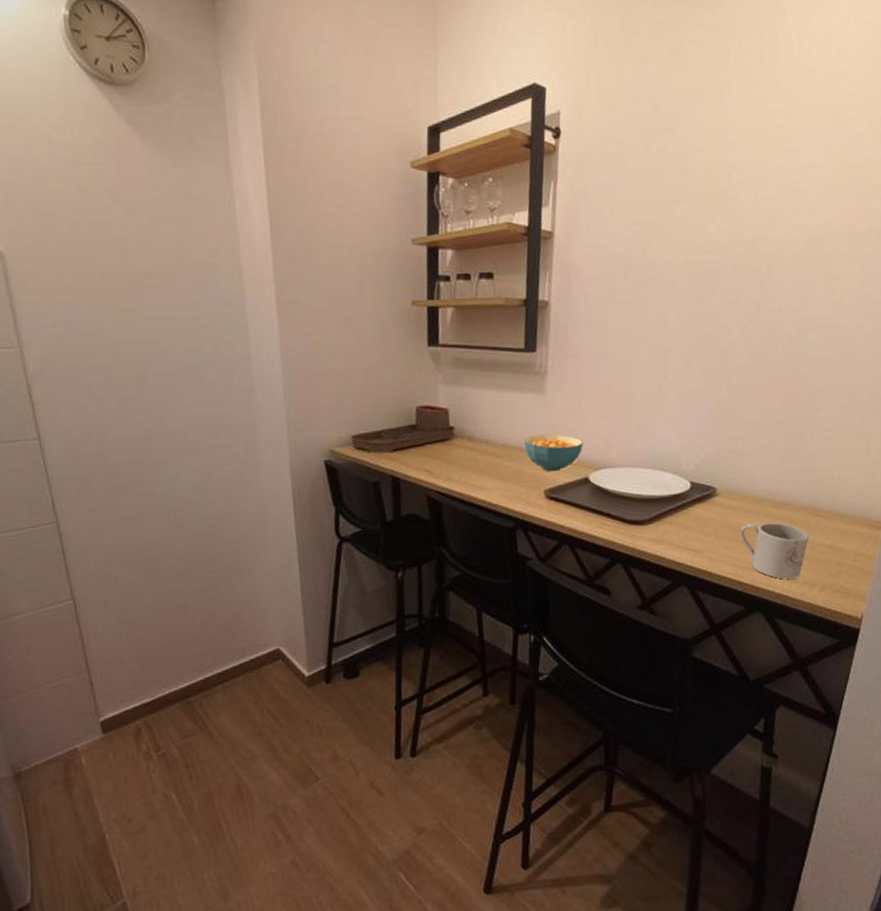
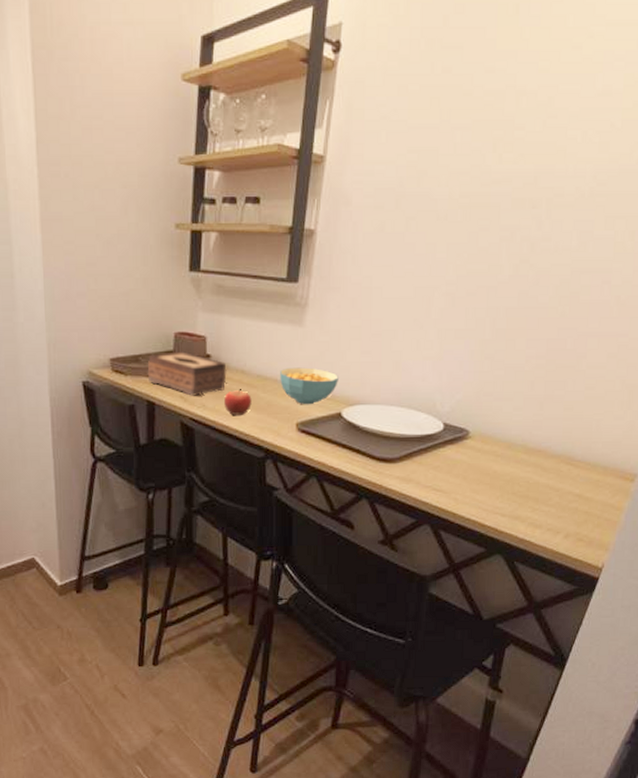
tissue box: none [390,424,471,469] -> present [147,350,227,396]
fruit: none [470,459,498,487] -> present [224,389,252,416]
mug: present [740,523,809,579] -> none [488,468,558,525]

